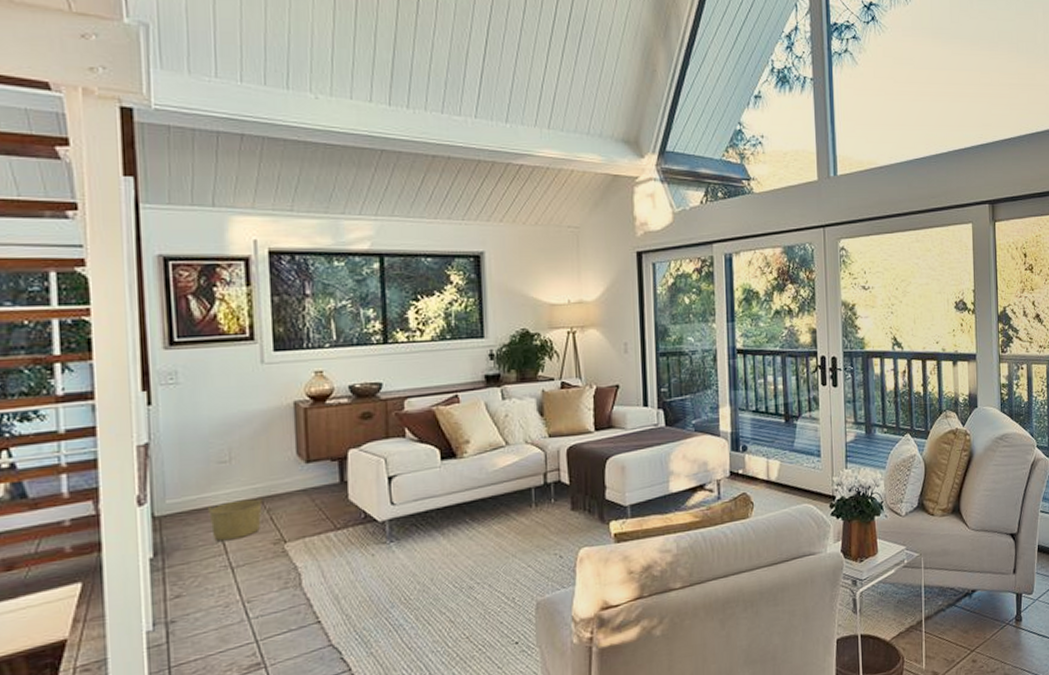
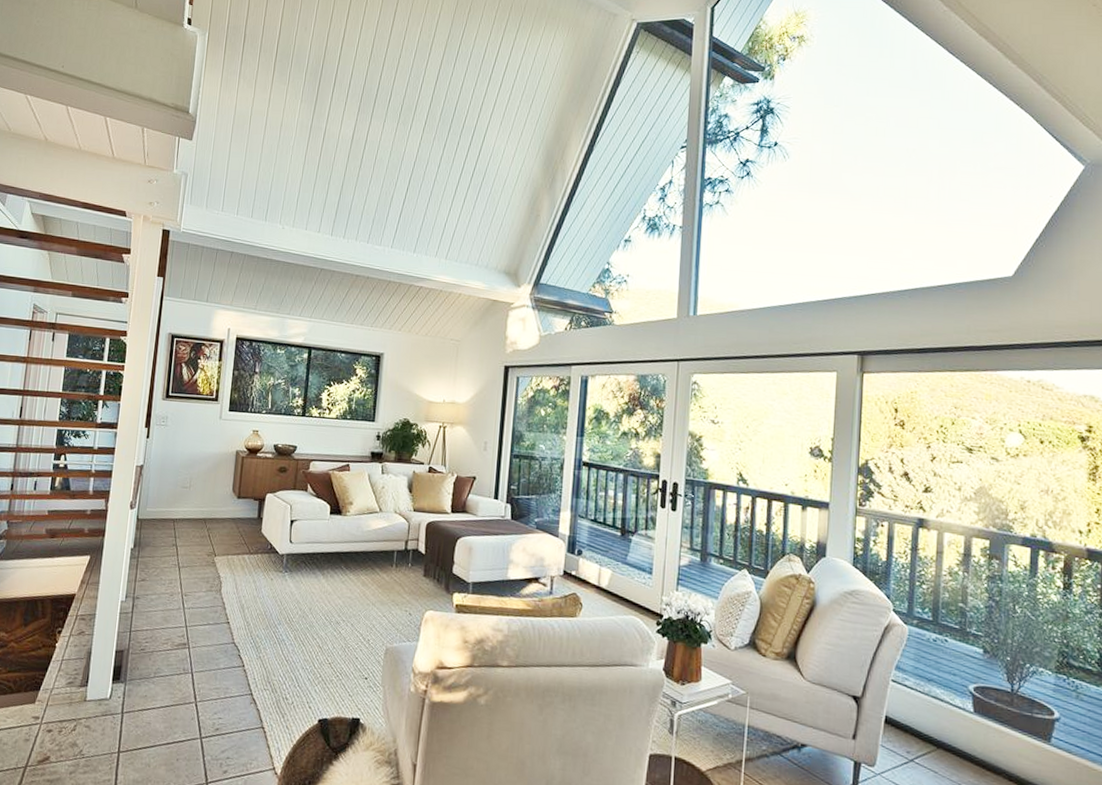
basket: present [208,496,262,541] -> none [171,517,206,547]

